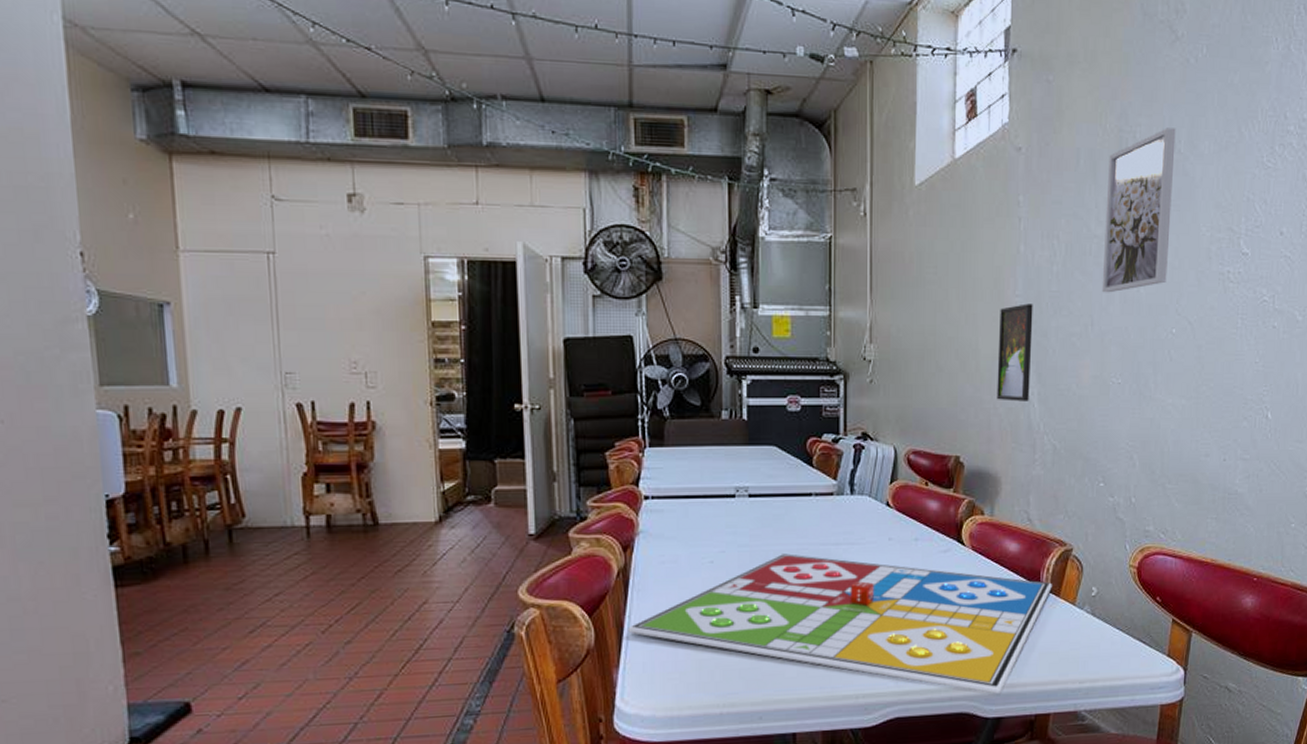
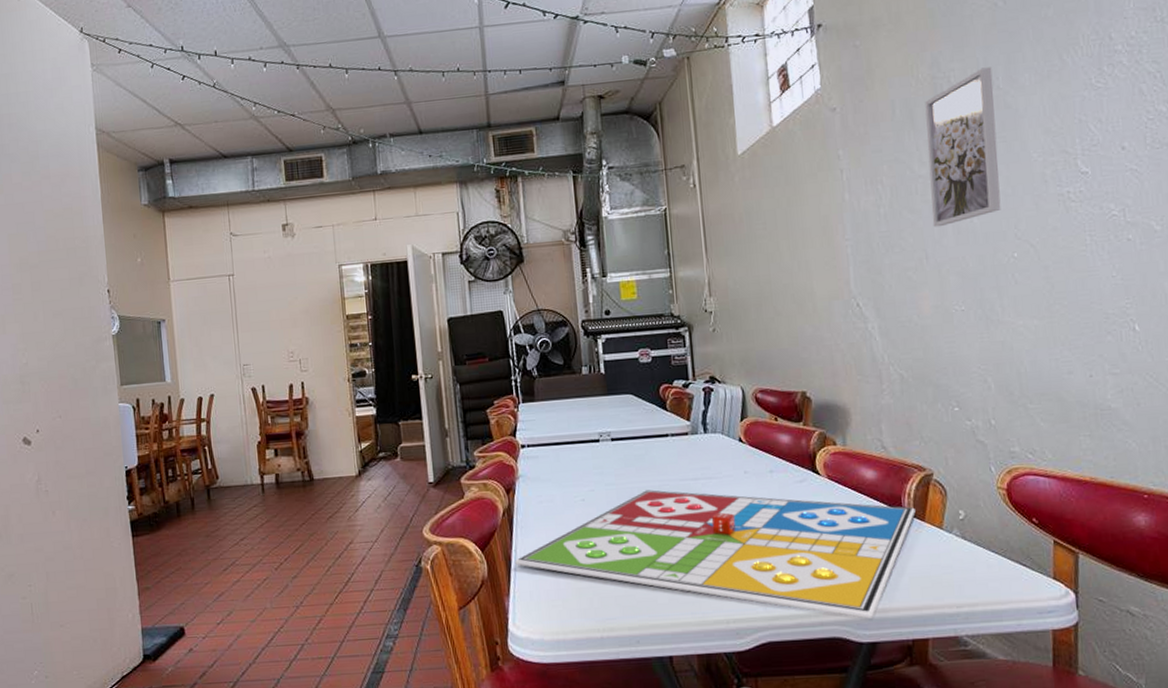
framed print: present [997,303,1033,401] -> none [831,245,870,337]

